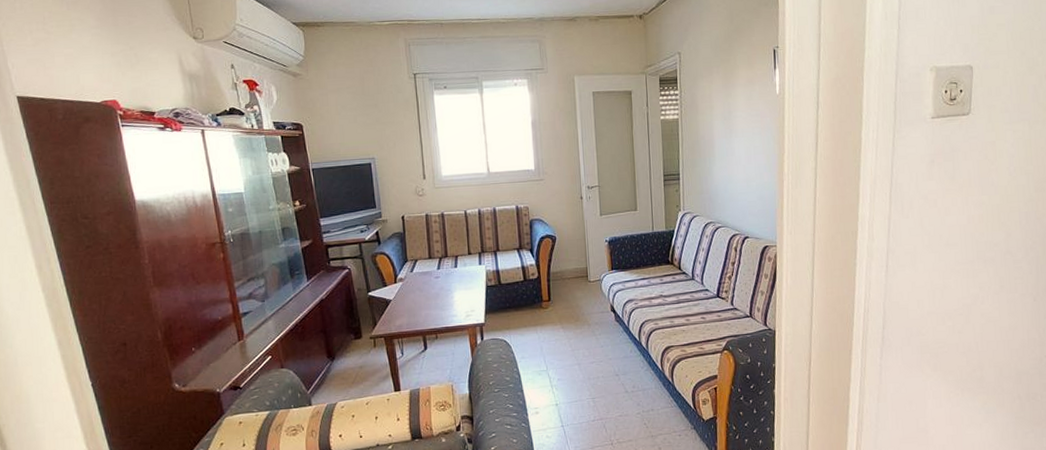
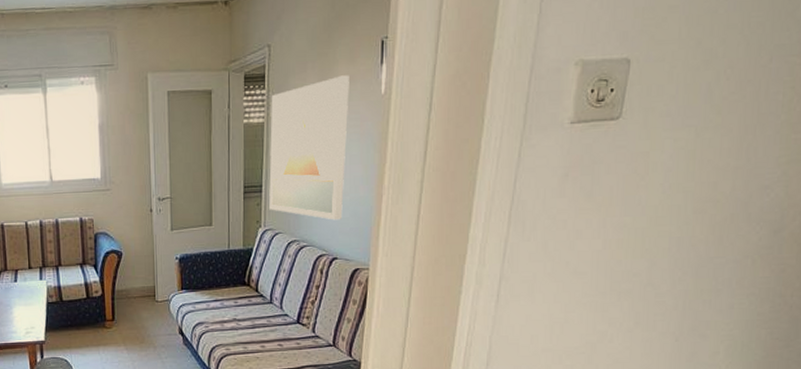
wall art: none [683,78,751,204] -> present [269,75,349,220]

